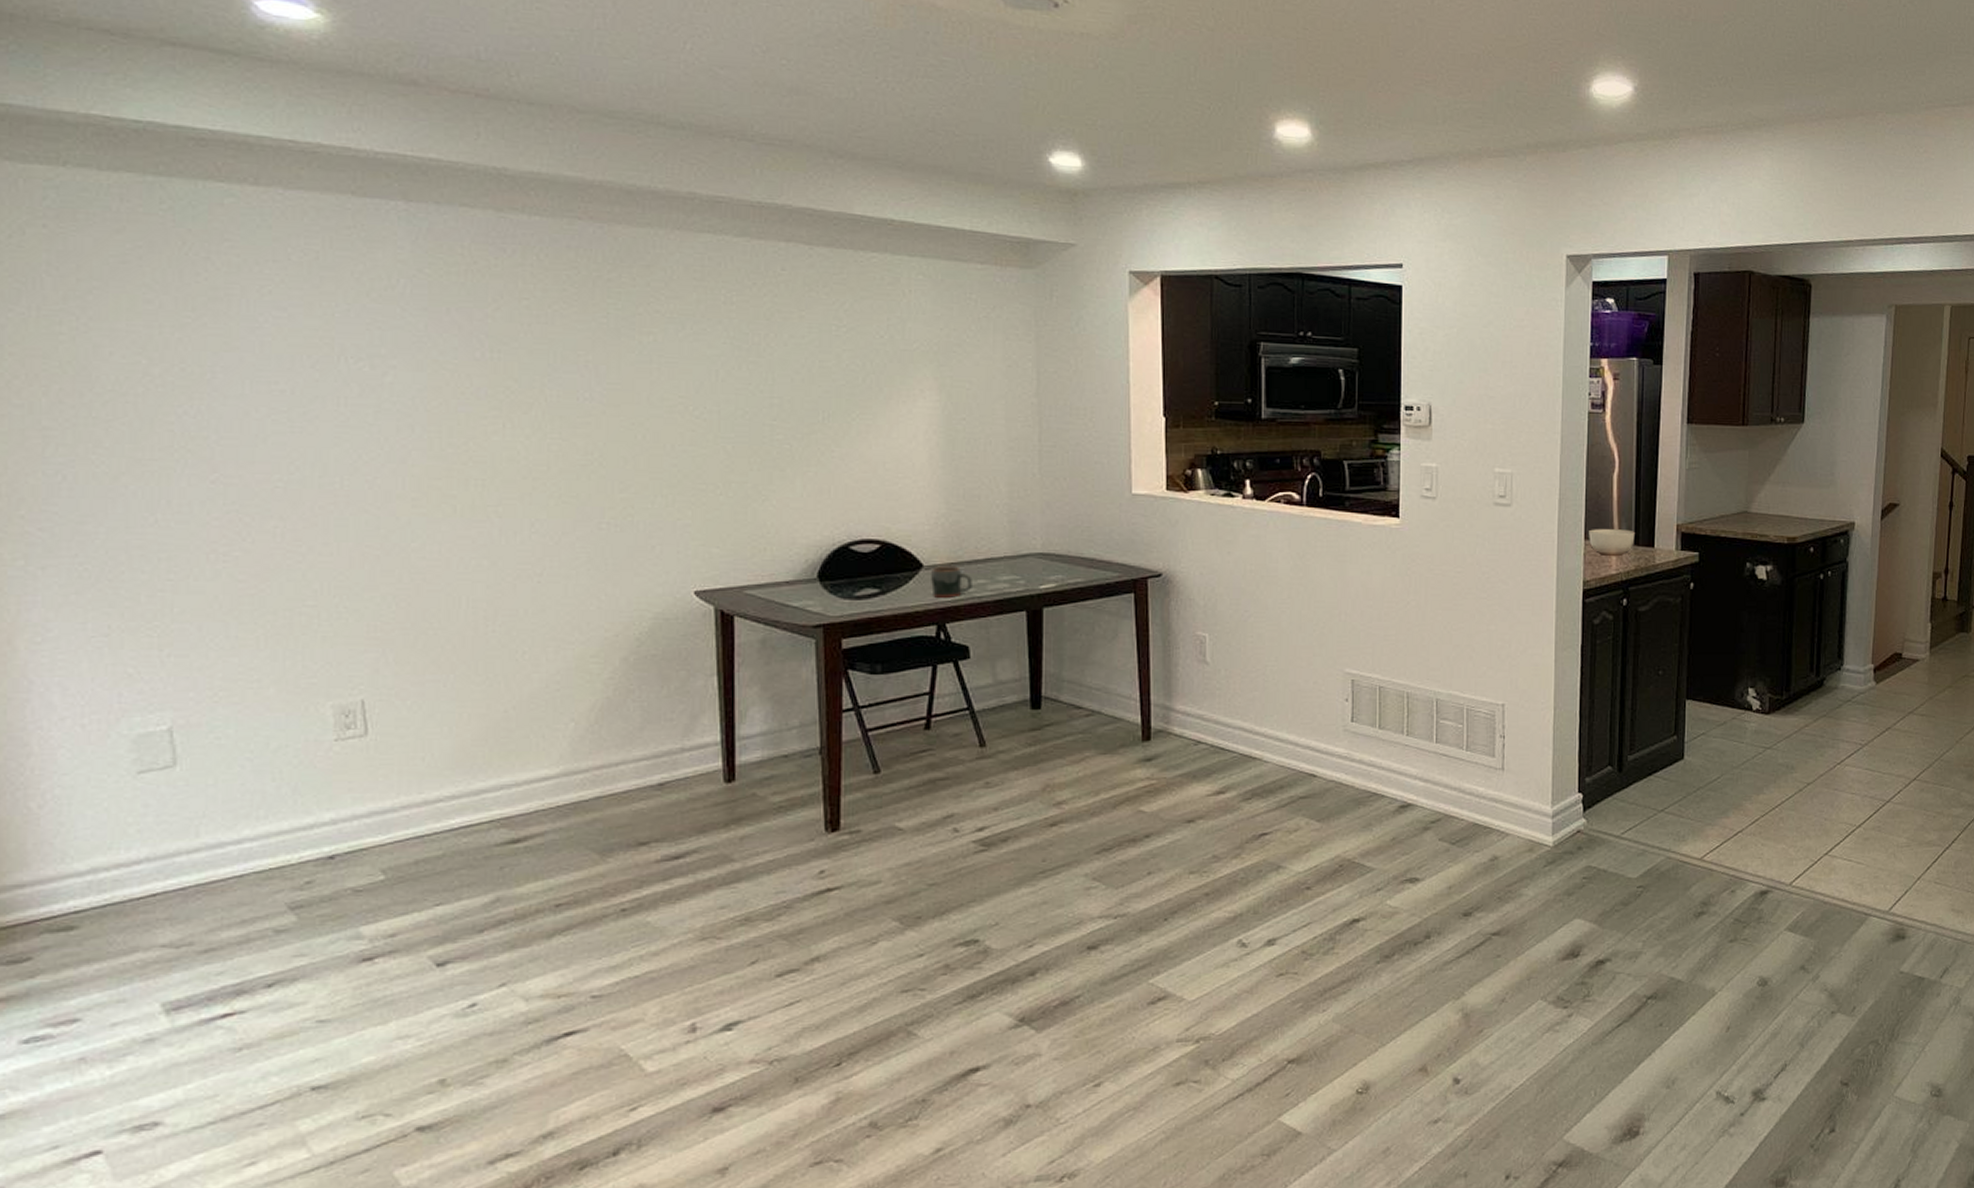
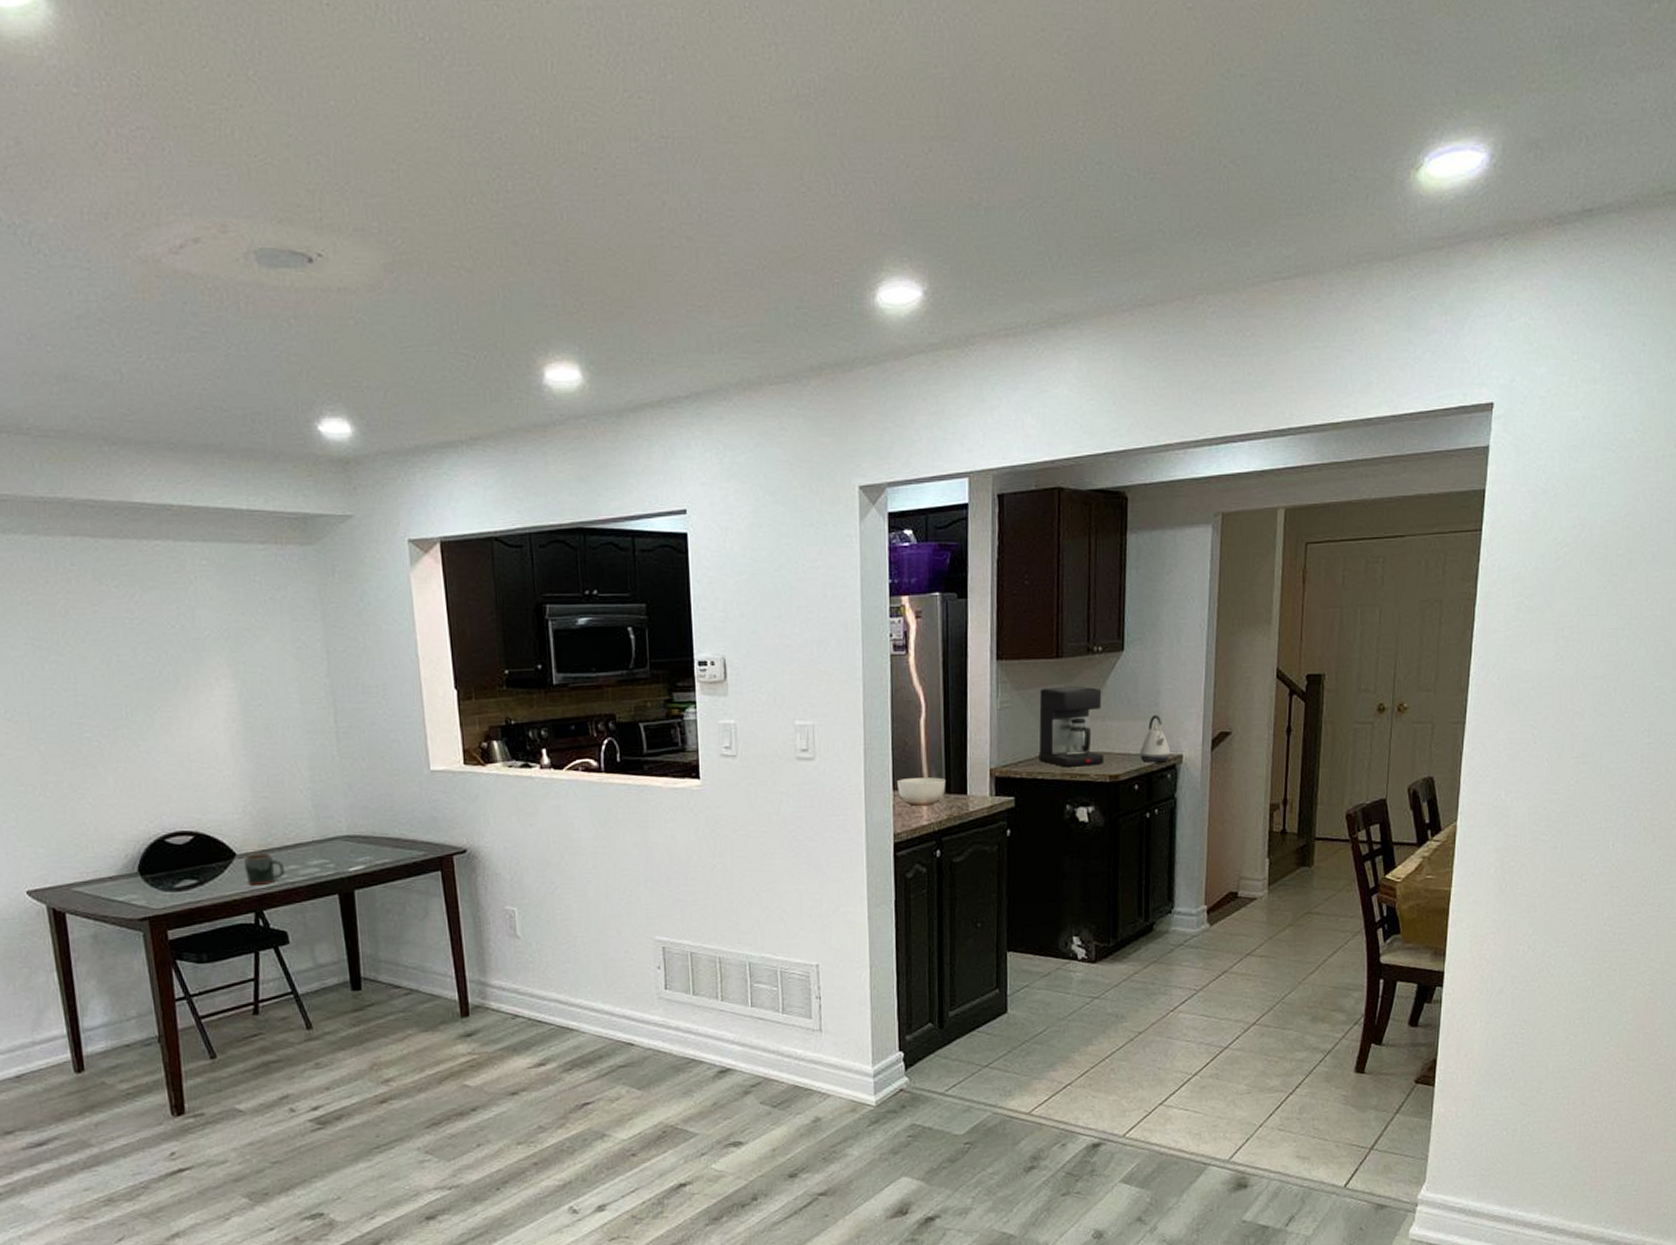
coffee maker: none [1723,452,1783,527] -> present [1039,686,1105,767]
kettle: none [1815,483,1844,528] -> present [1139,714,1171,763]

